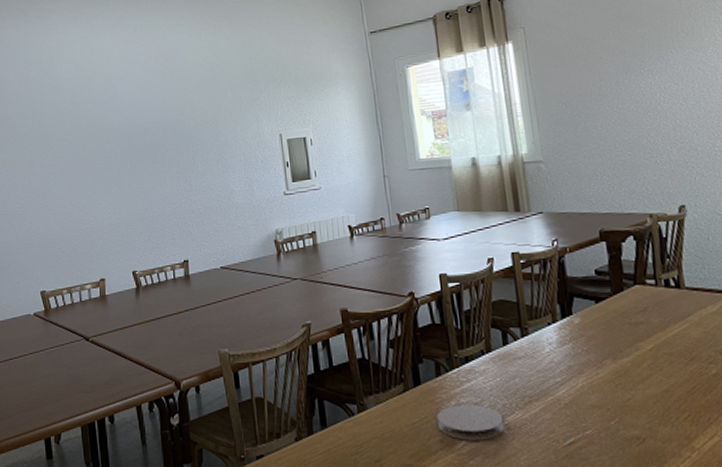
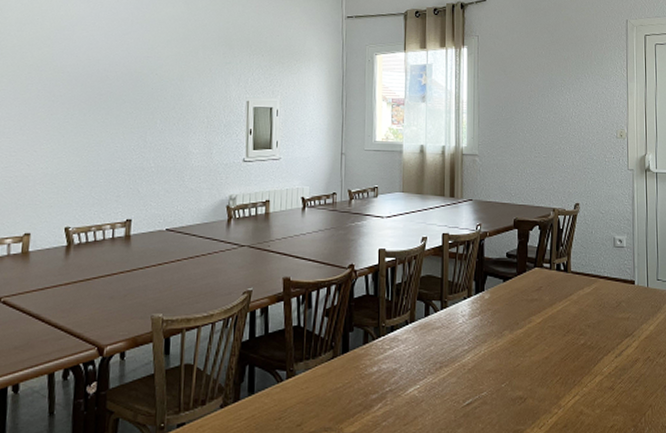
coaster: present [436,405,505,441] -> none [358,370,417,403]

